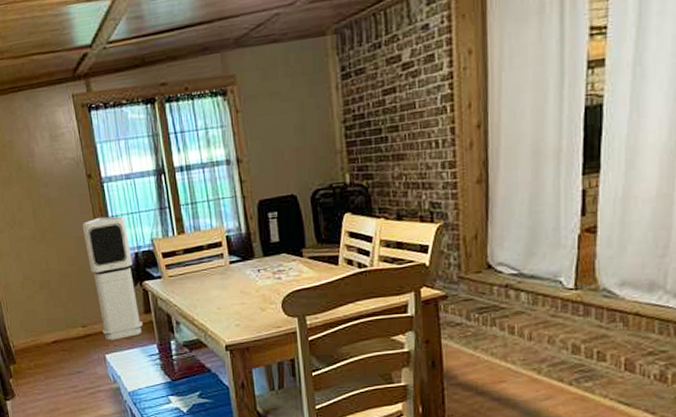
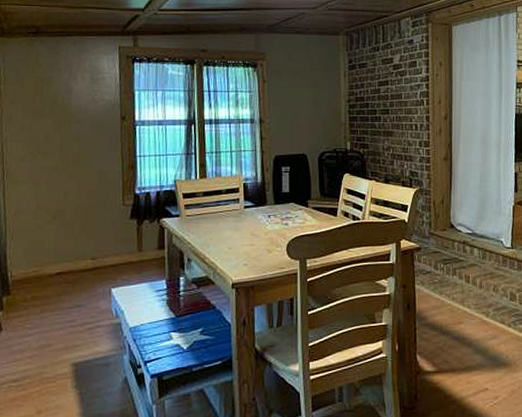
air purifier: present [82,216,144,341] -> none [108,156,155,274]

